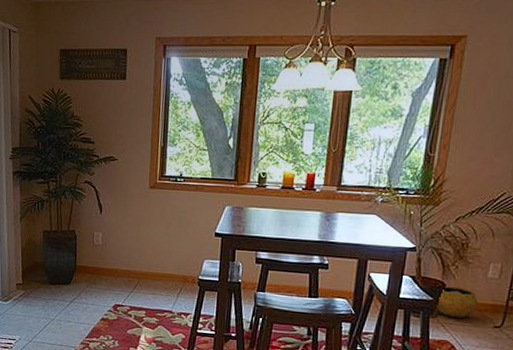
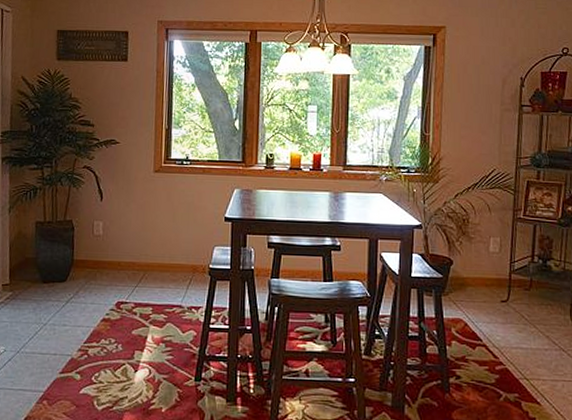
clay pot: present [434,286,478,320] -> none [444,262,484,295]

